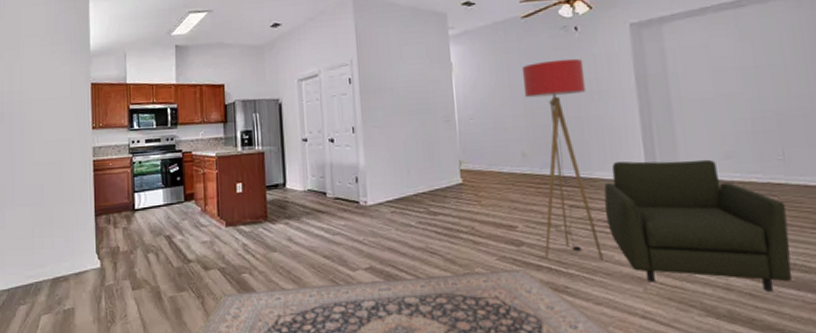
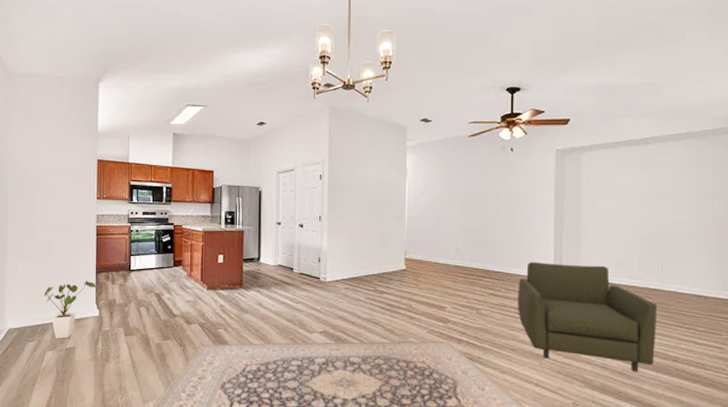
house plant: none [36,226,97,299] -> present [44,280,97,339]
floor lamp: present [523,58,603,261] -> none [464,174,514,339]

